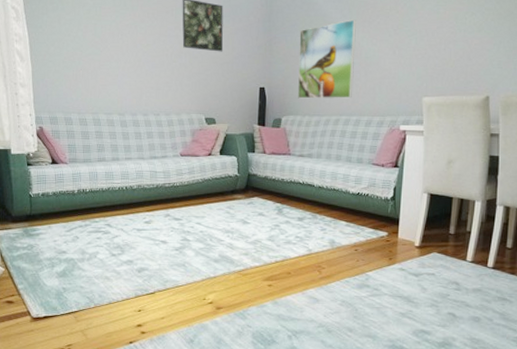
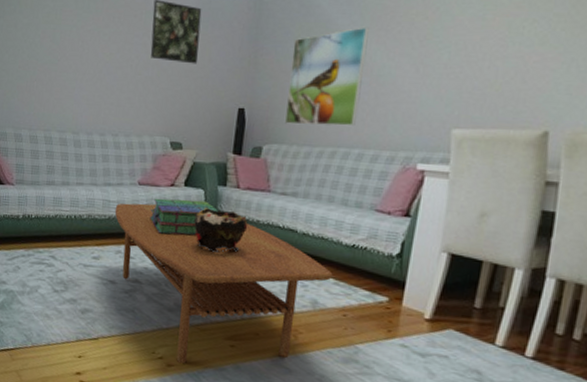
coffee table: none [161,172,344,306] -> present [114,203,333,364]
stack of books: none [192,166,249,197] -> present [150,198,218,236]
decorative bowl: none [230,171,275,208] -> present [194,207,248,253]

